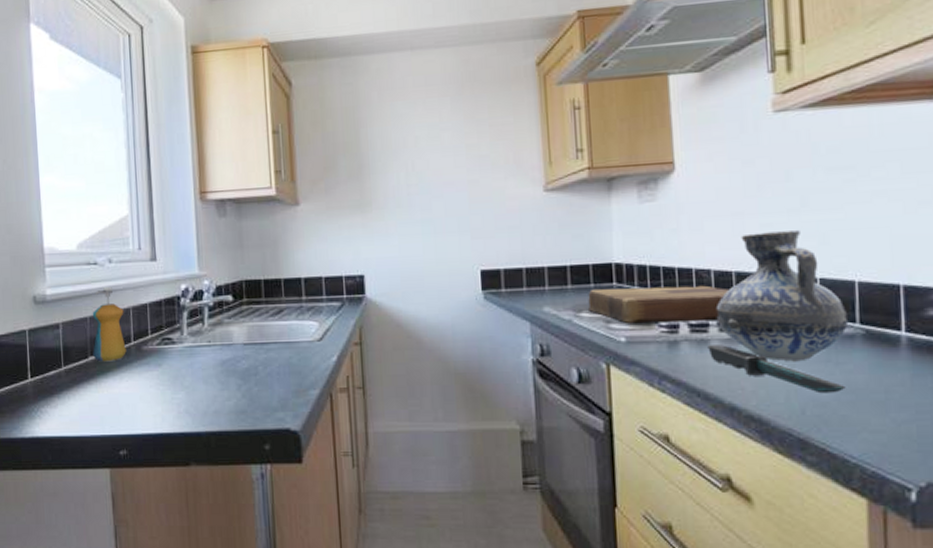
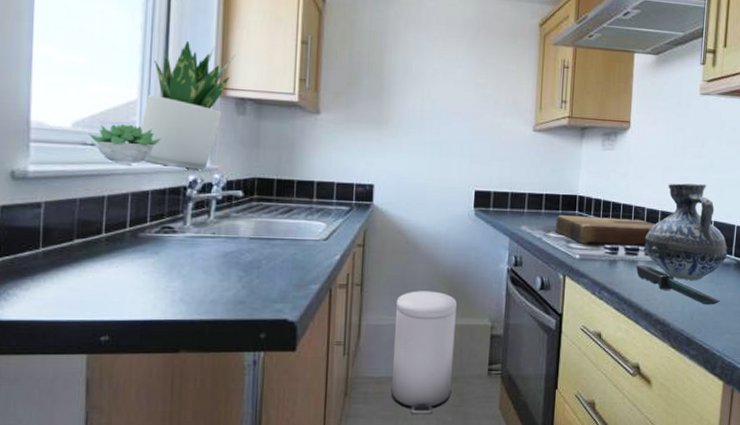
succulent plant: none [91,240,153,280] -> present [88,123,162,165]
soap dispenser: present [92,287,126,362] -> none [79,170,121,246]
planter: none [134,150,212,278] -> present [141,40,237,170]
pedal bin: none [403,391,481,536] -> present [391,291,457,414]

